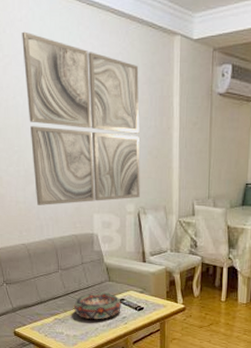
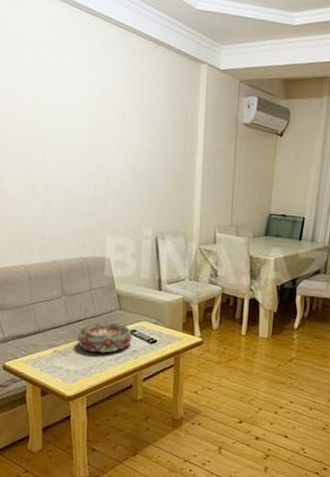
wall art: present [22,31,140,205] -> none [39,42,164,224]

